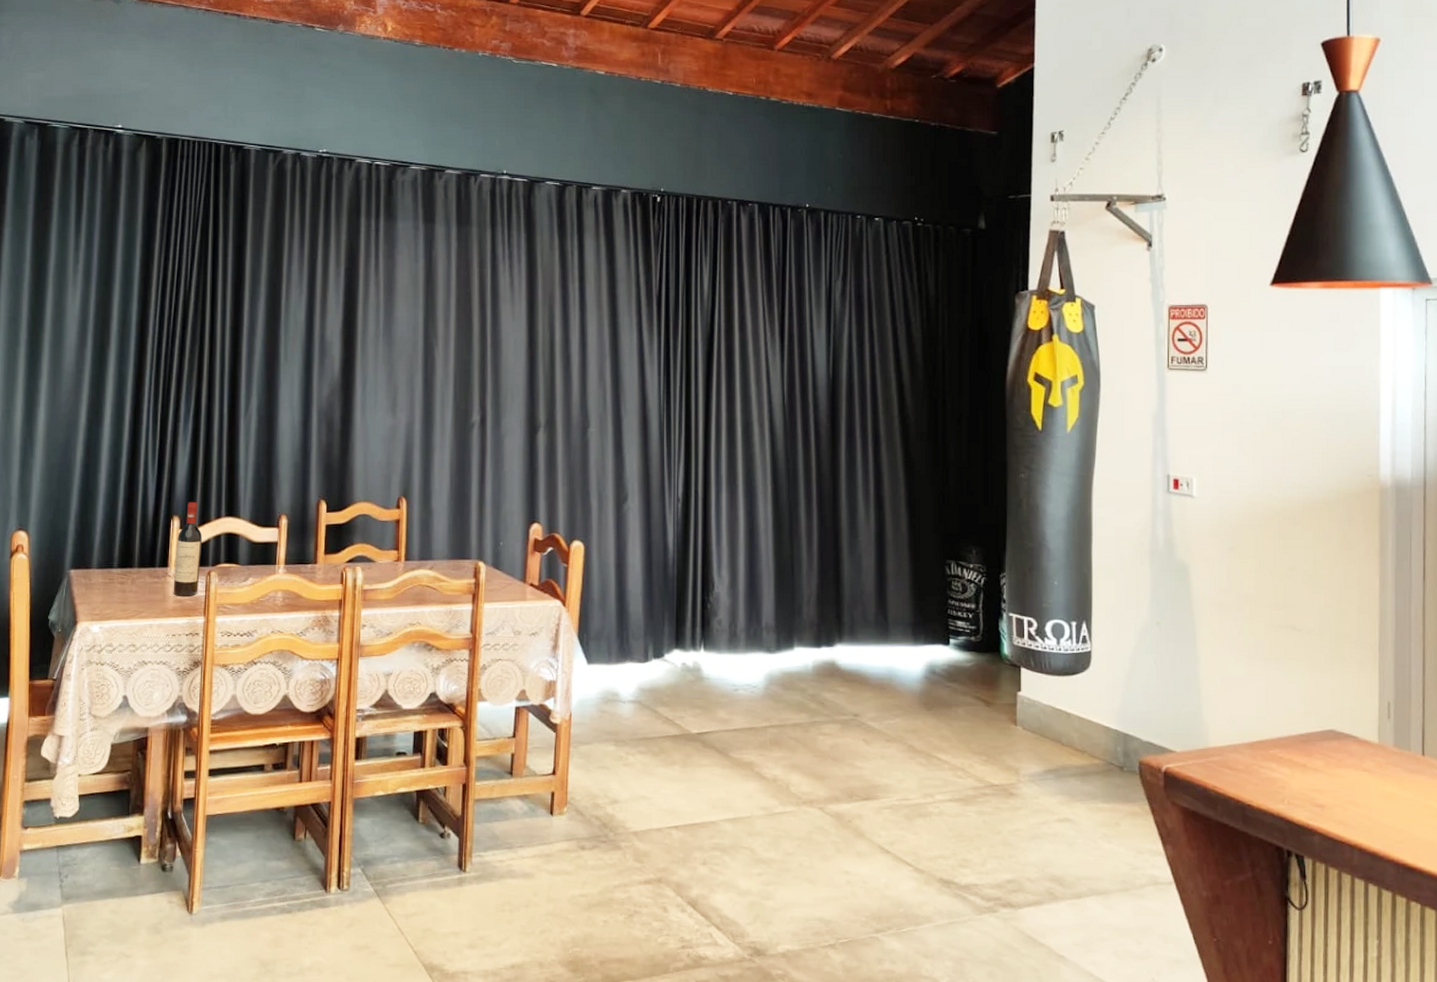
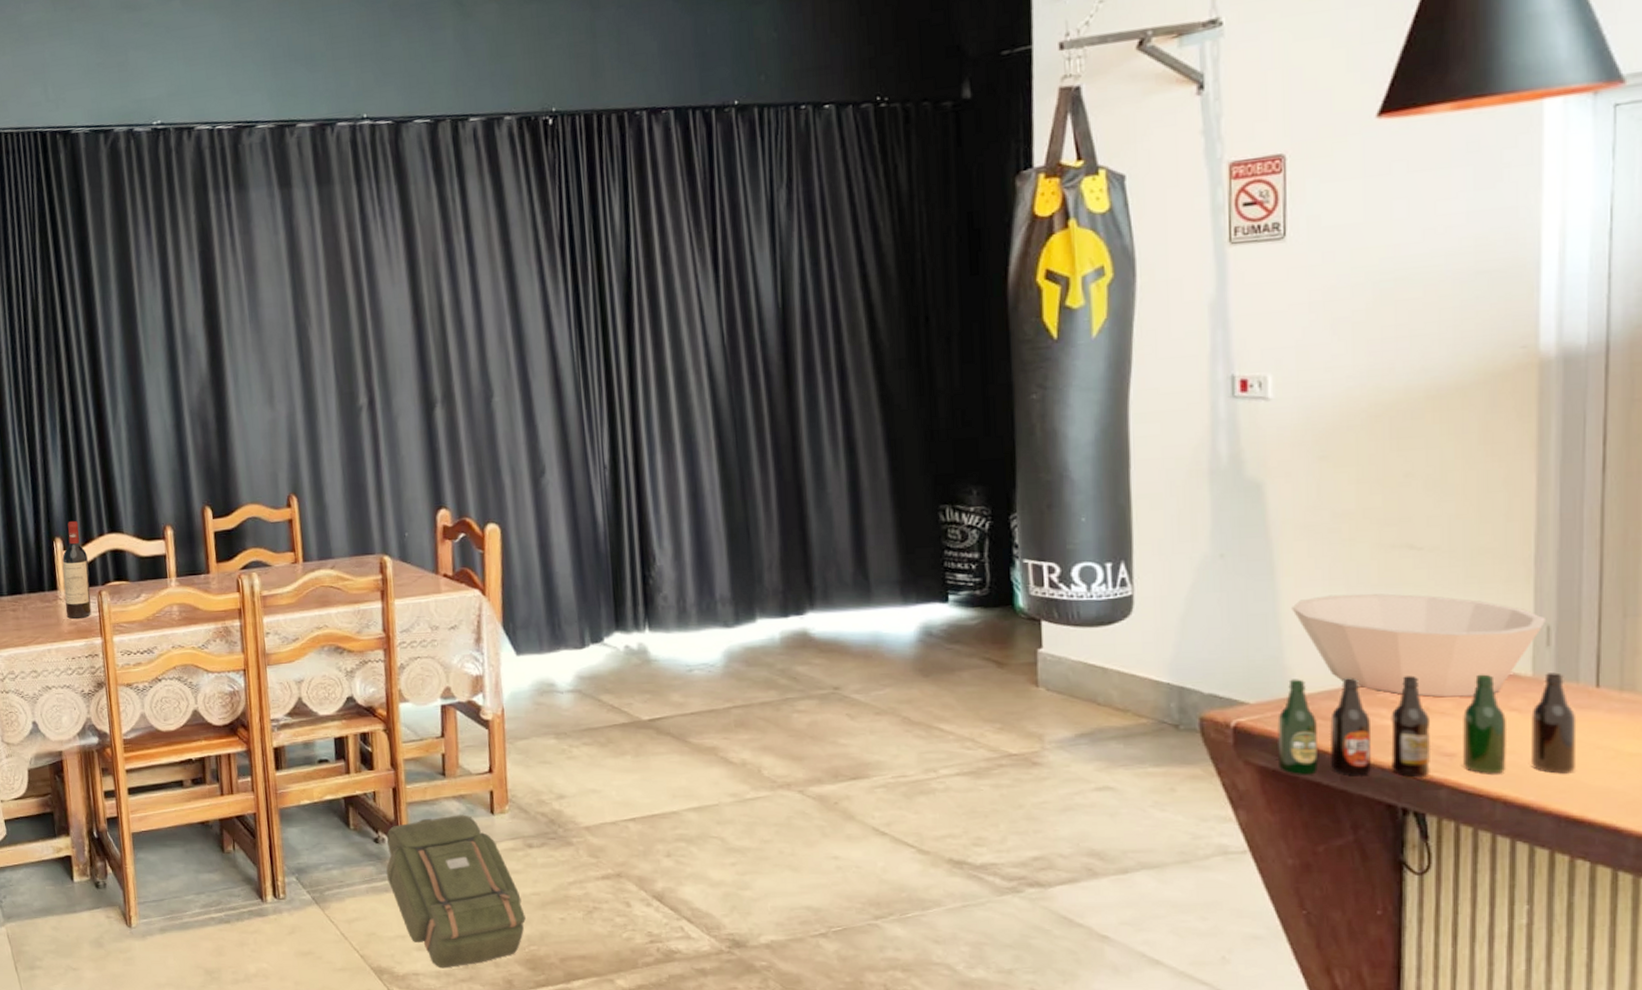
backpack: none [447,814,572,968] -> present [386,814,526,969]
beer bottle: none [1196,733,1410,826] -> present [1276,672,1577,776]
bowl: none [1208,663,1388,757] -> present [1291,593,1547,698]

